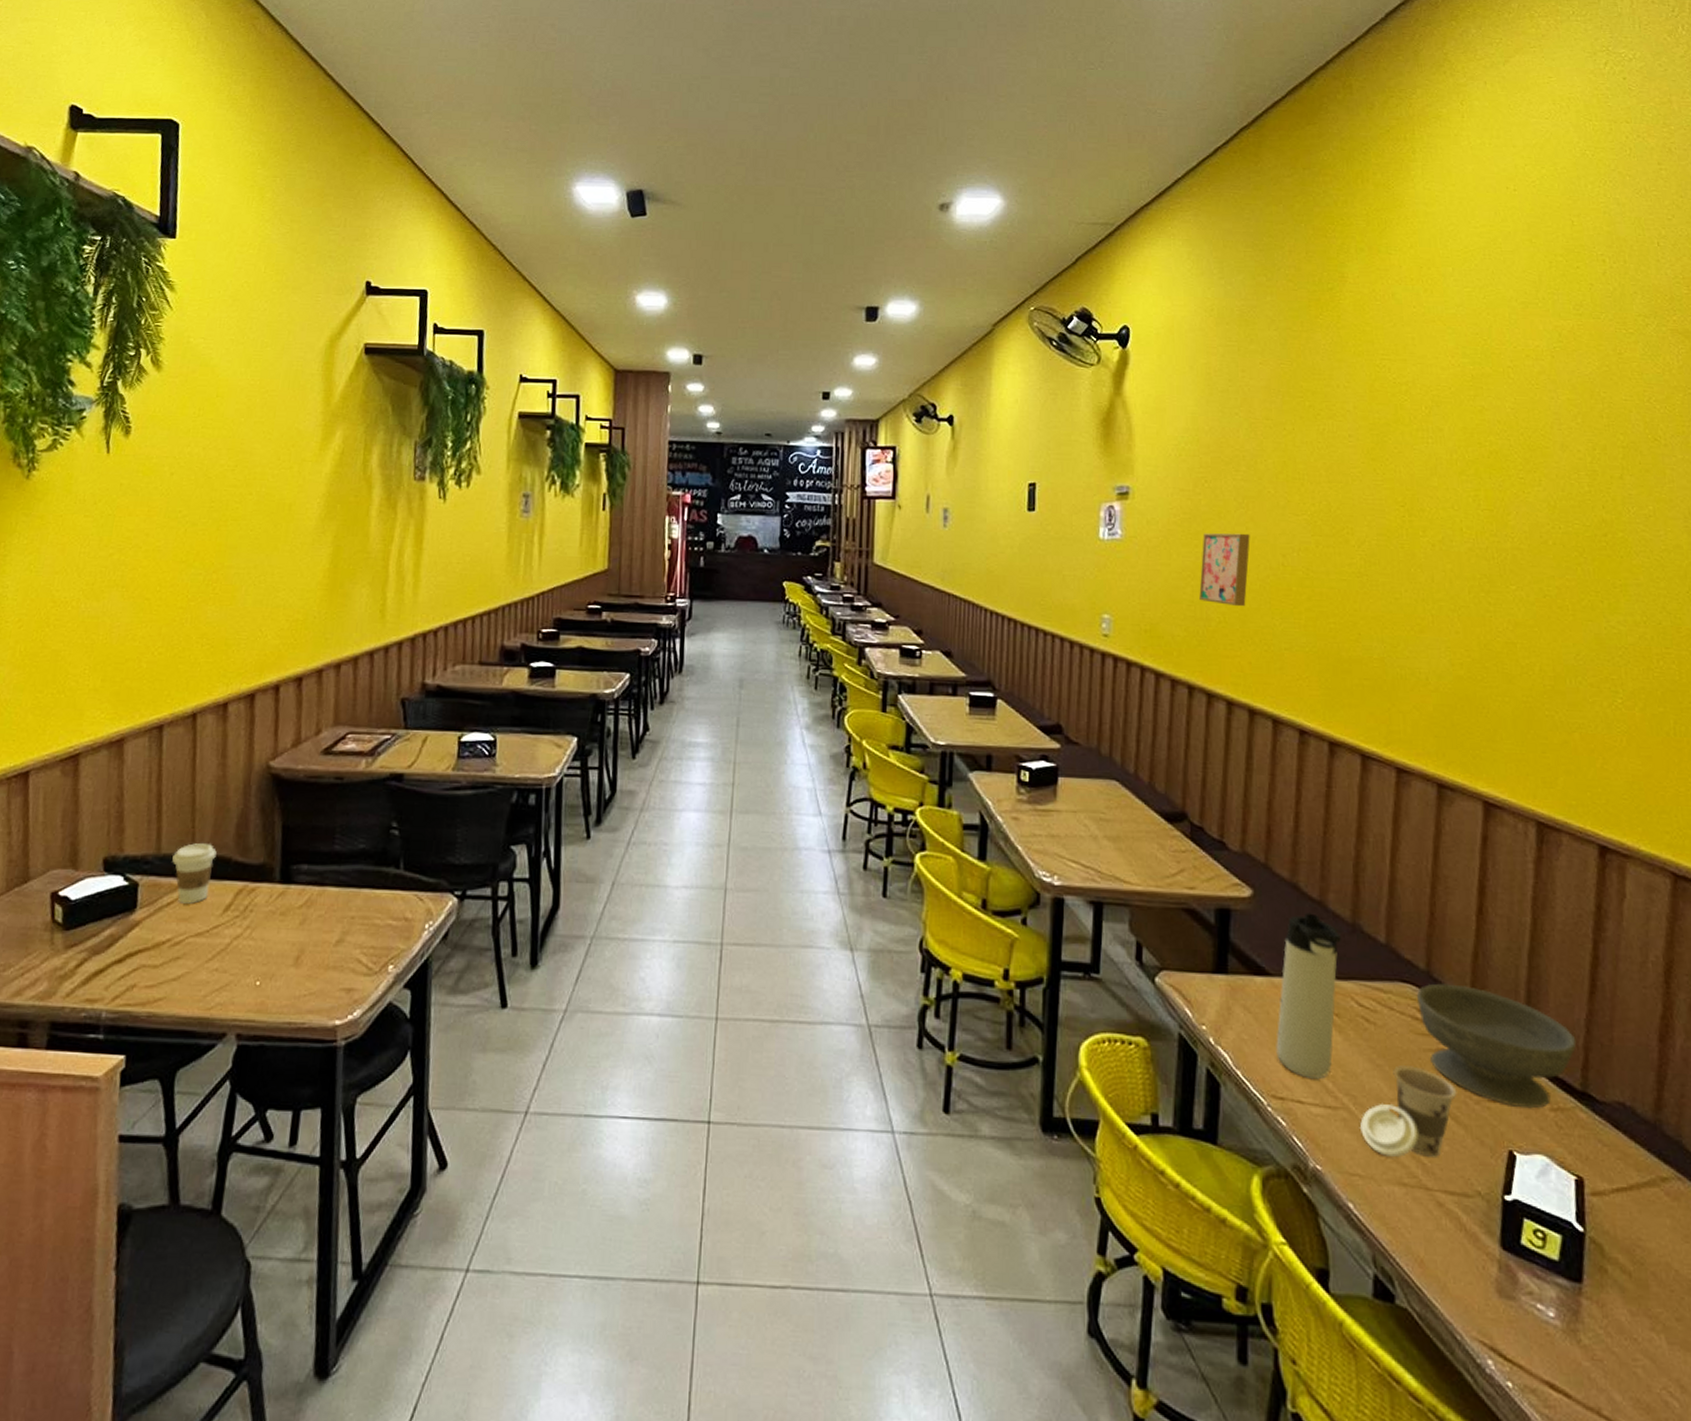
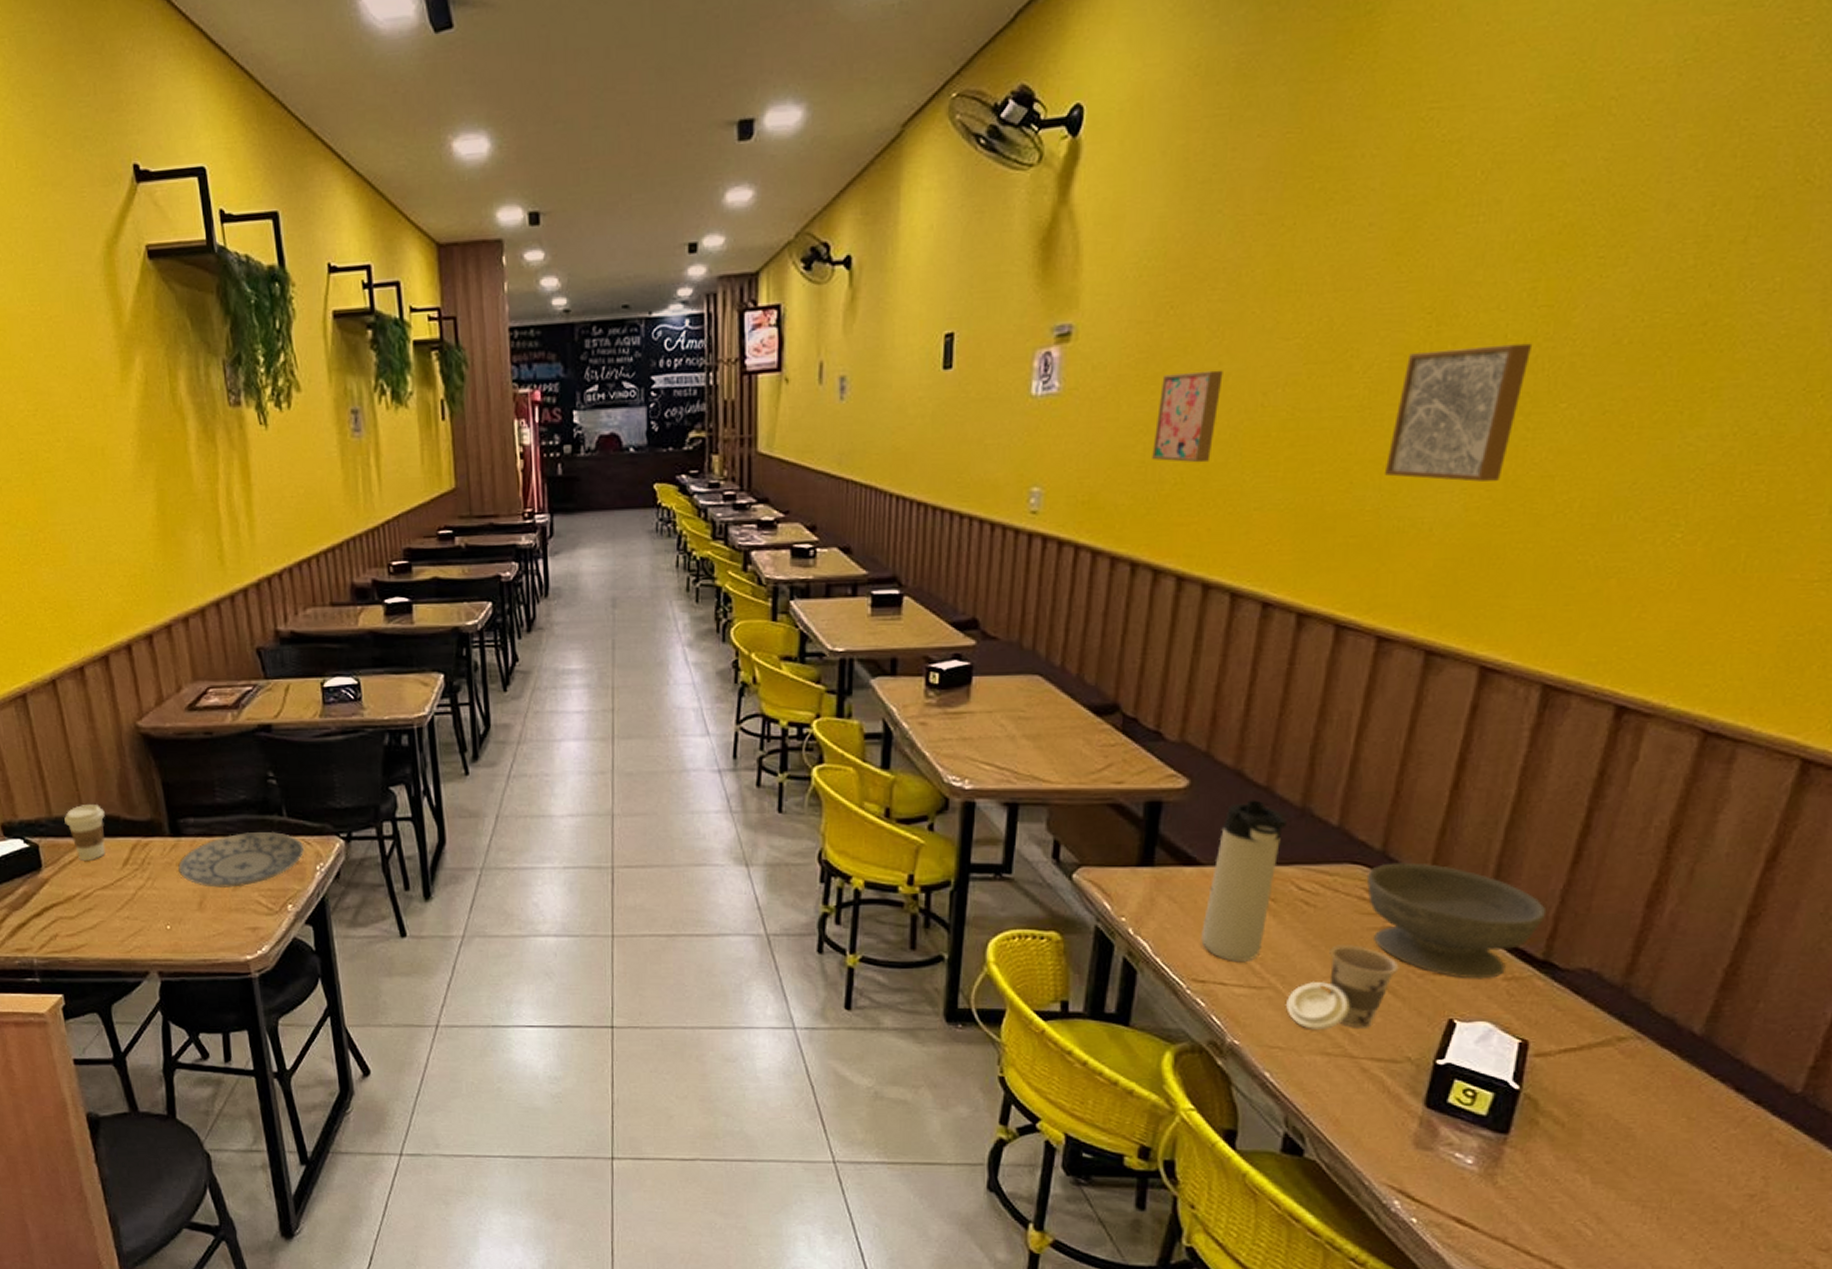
plate: none [281,884,416,943] -> present [178,832,305,888]
wall art: none [1384,535,1483,643] -> present [1384,343,1533,482]

